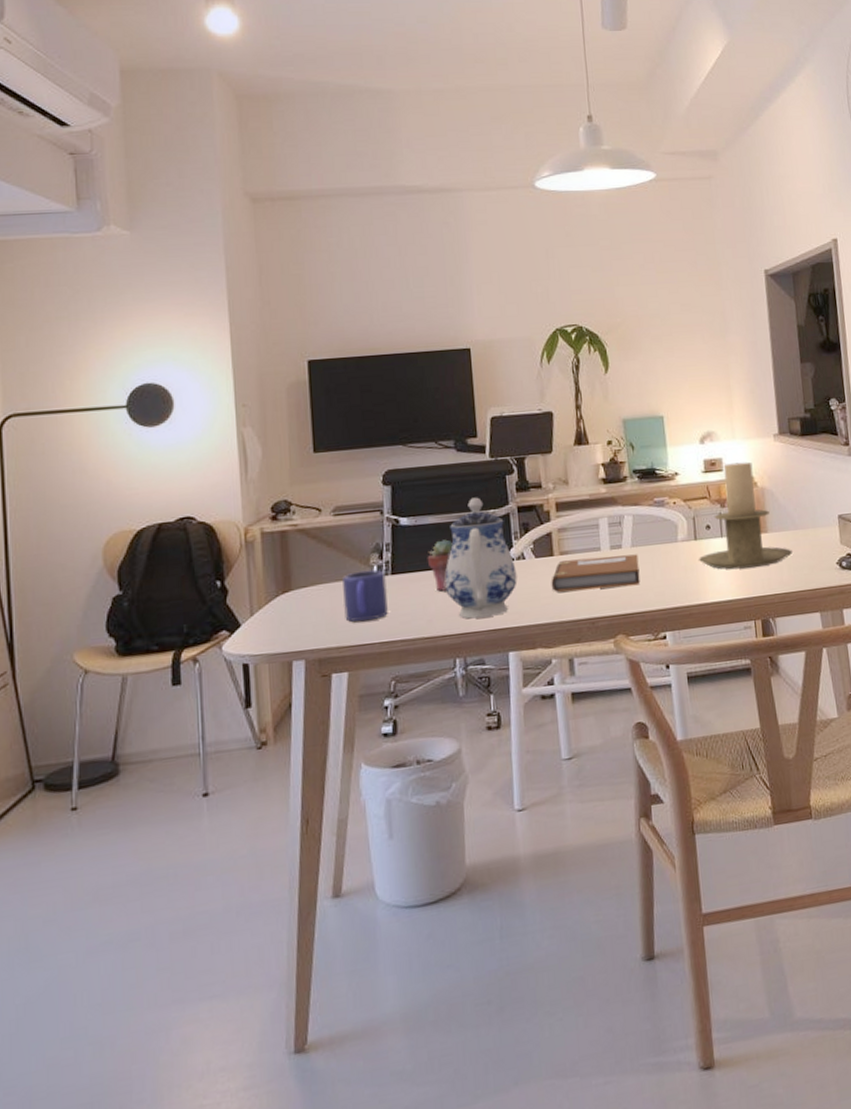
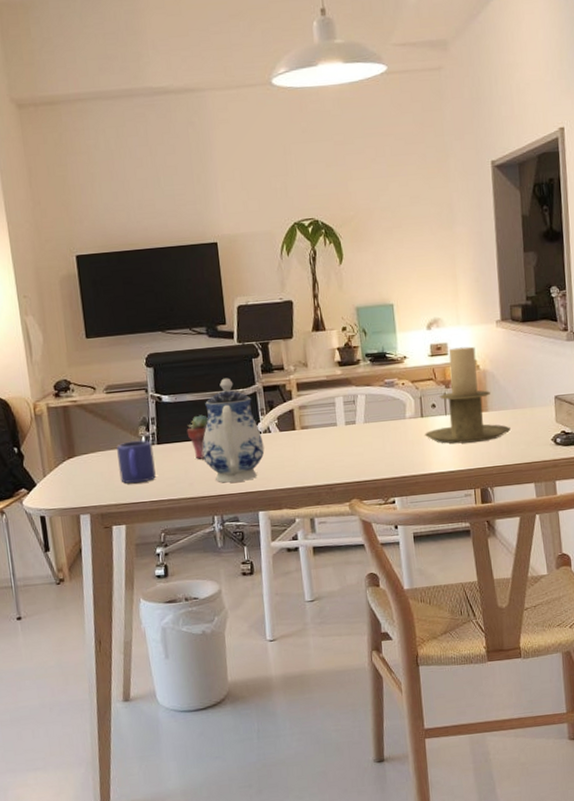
notebook: present [551,554,641,592] -> none [293,429,372,462]

